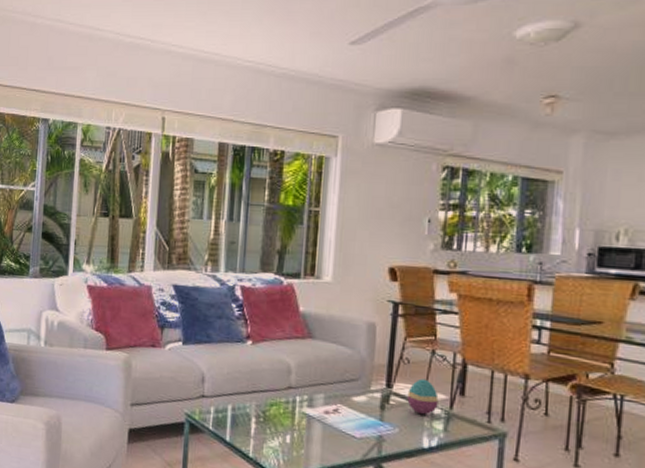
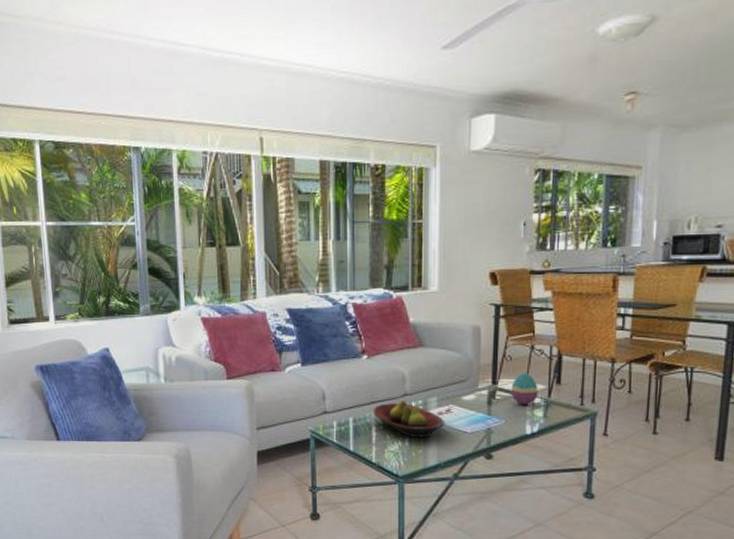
fruit bowl: none [254,393,332,438] -> present [373,401,445,439]

